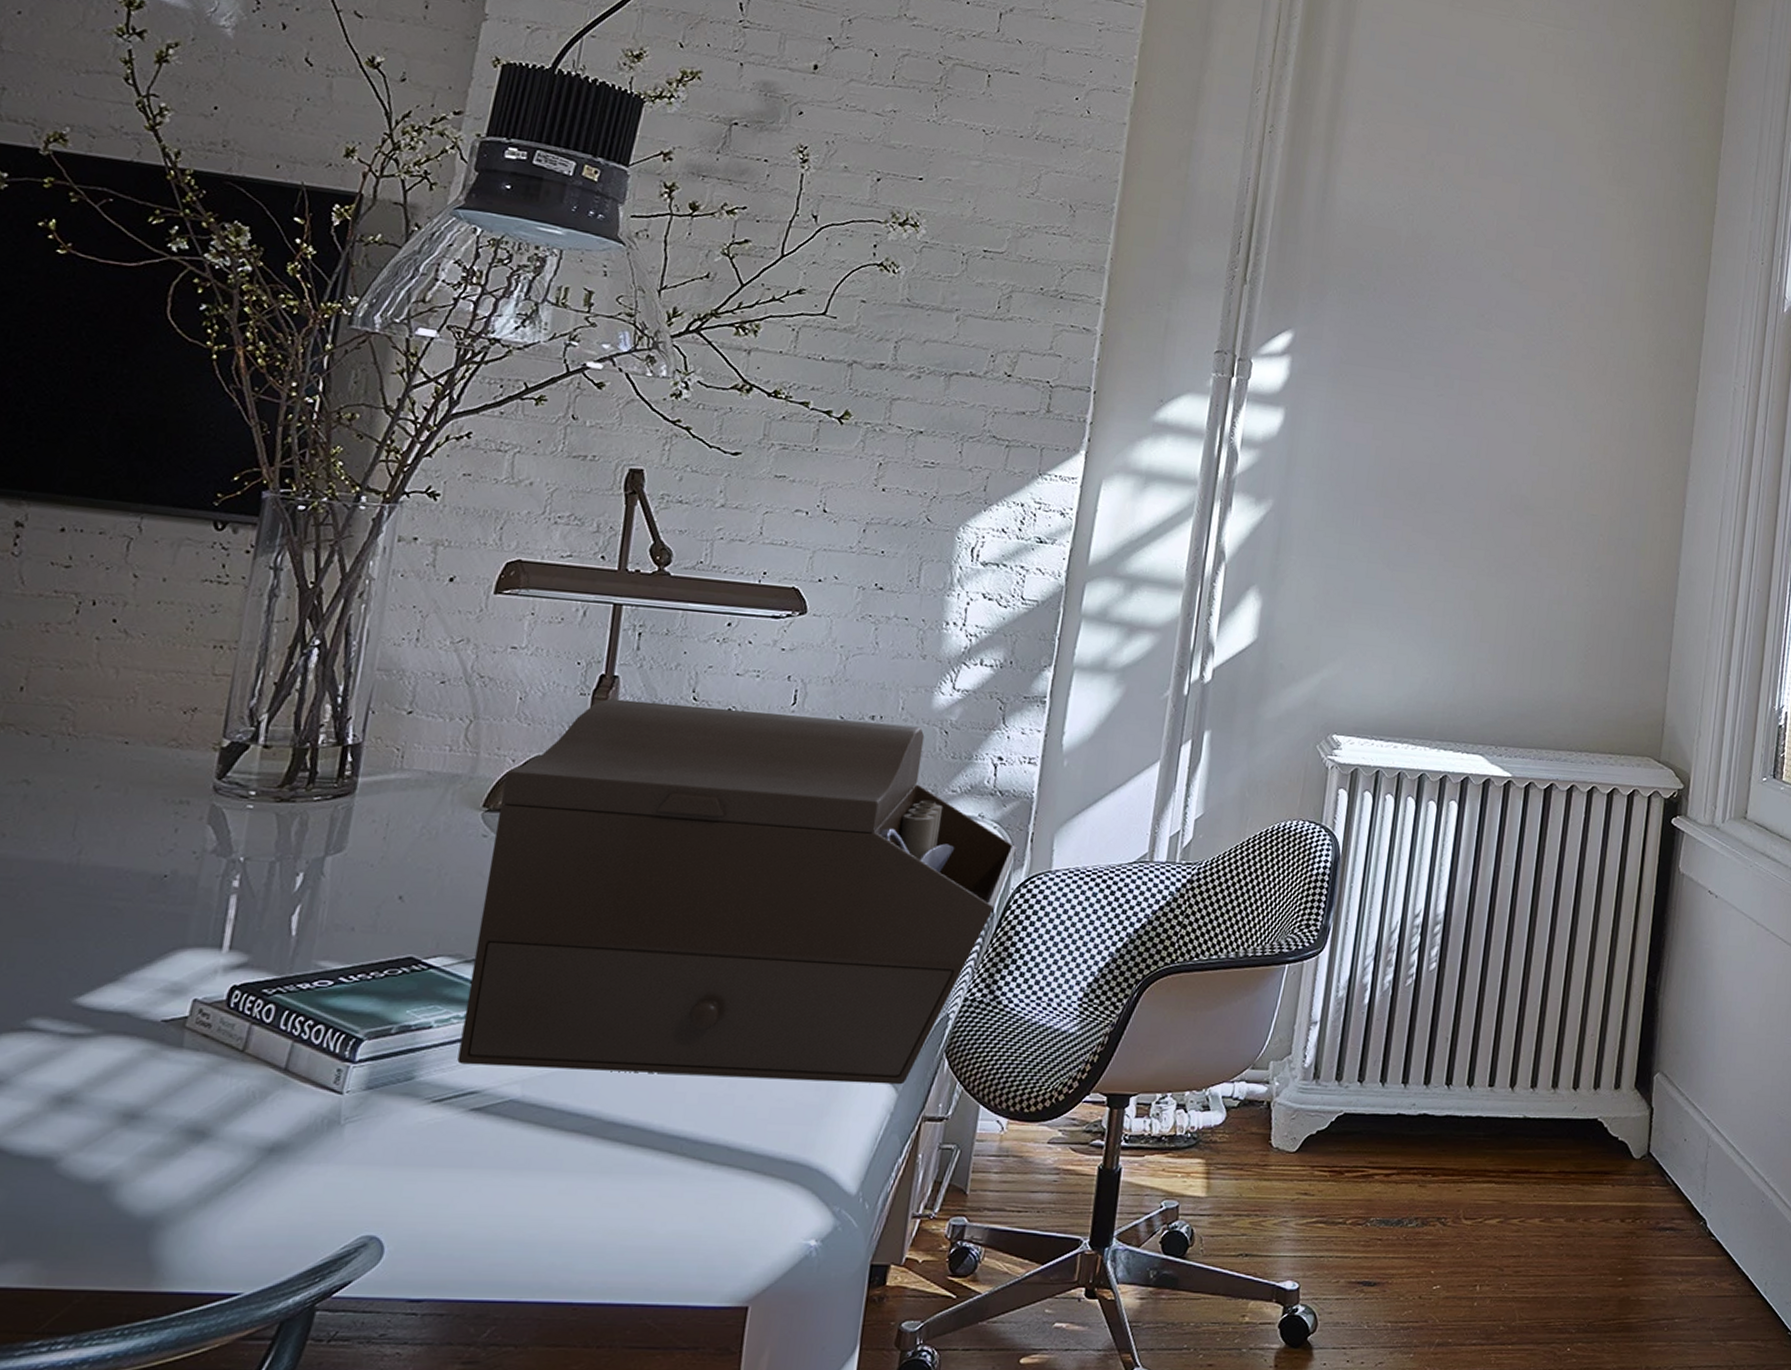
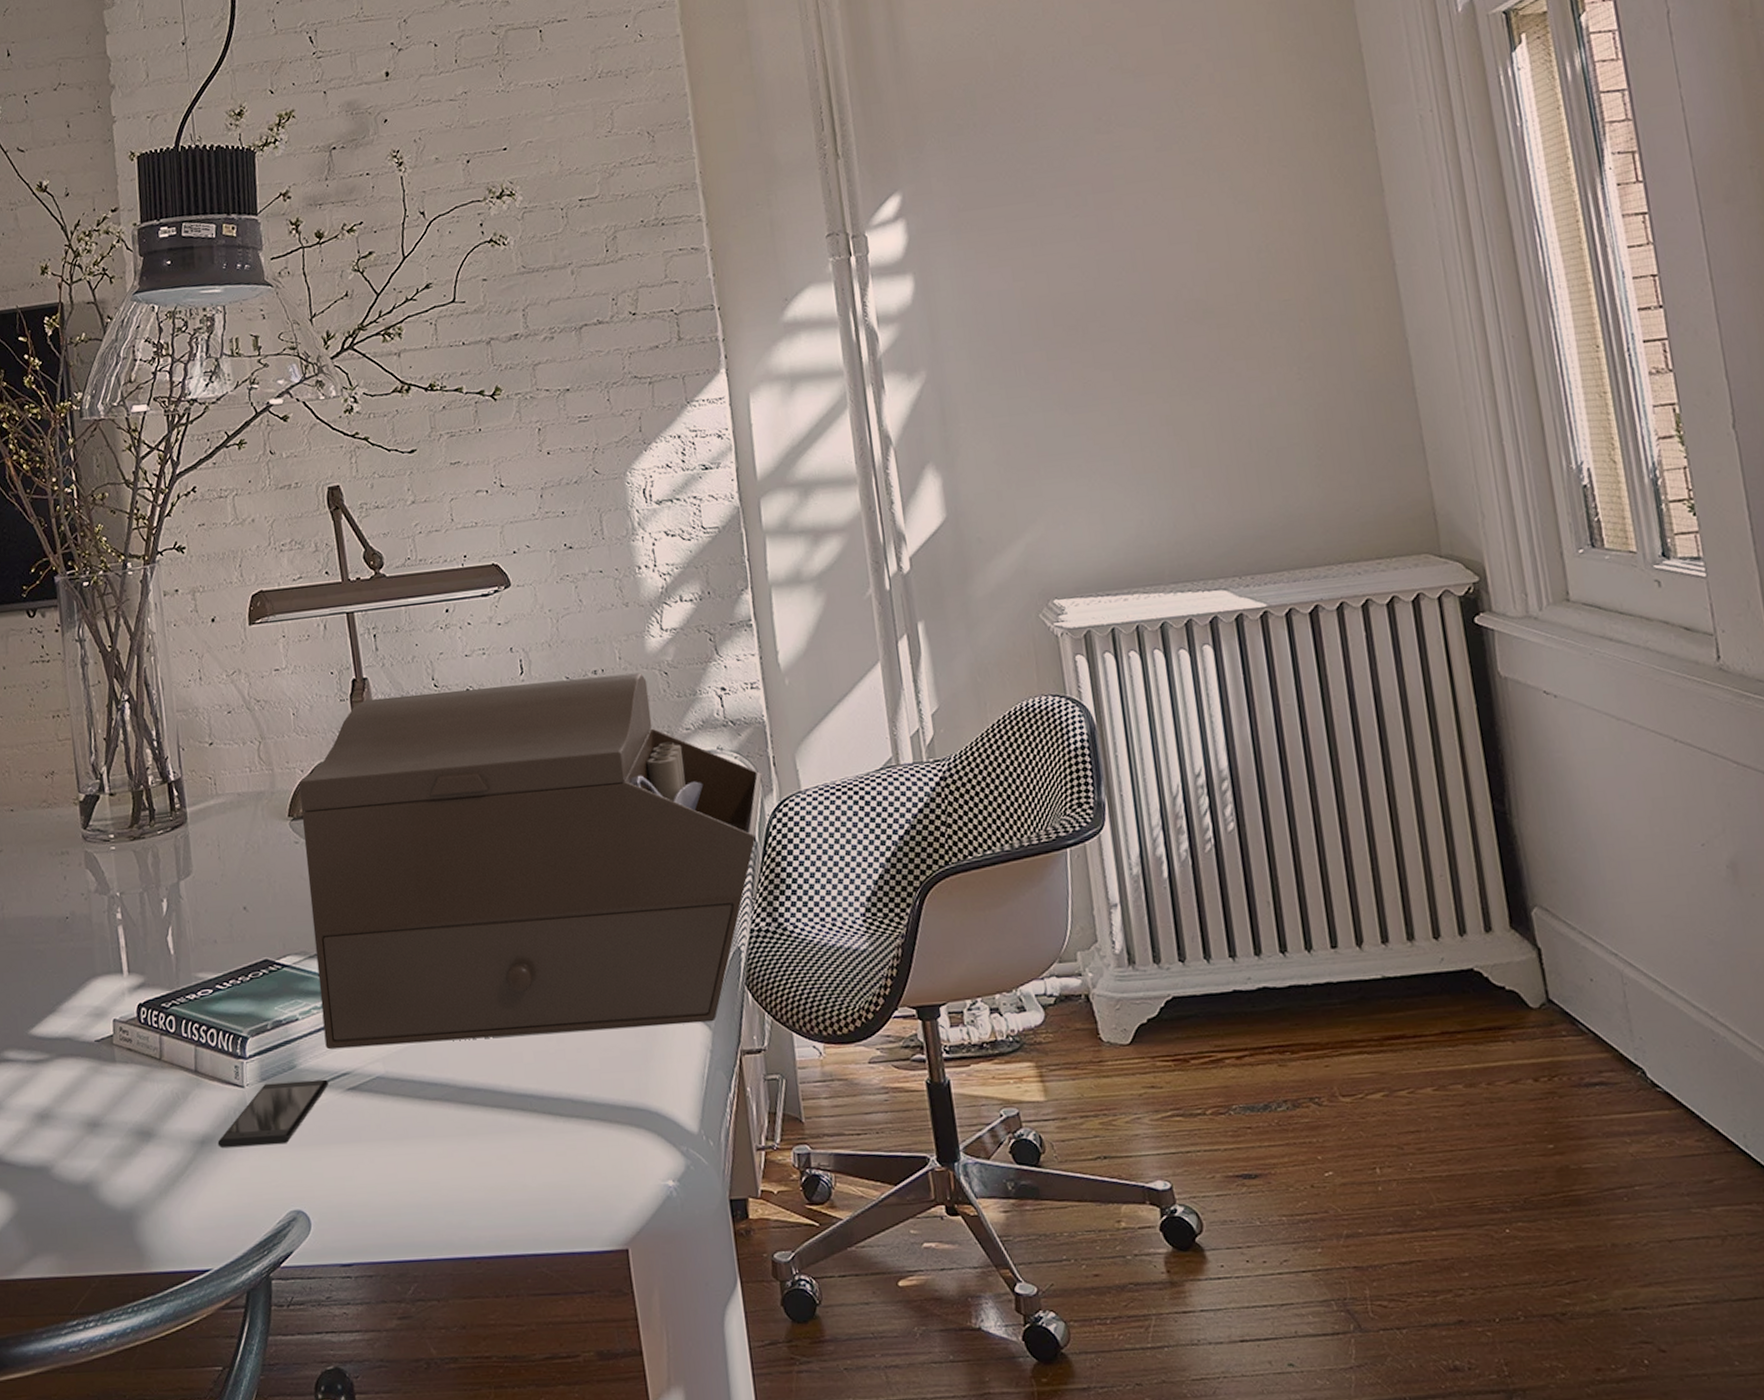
smartphone: none [290,1093,450,1161] -> present [217,1079,328,1147]

